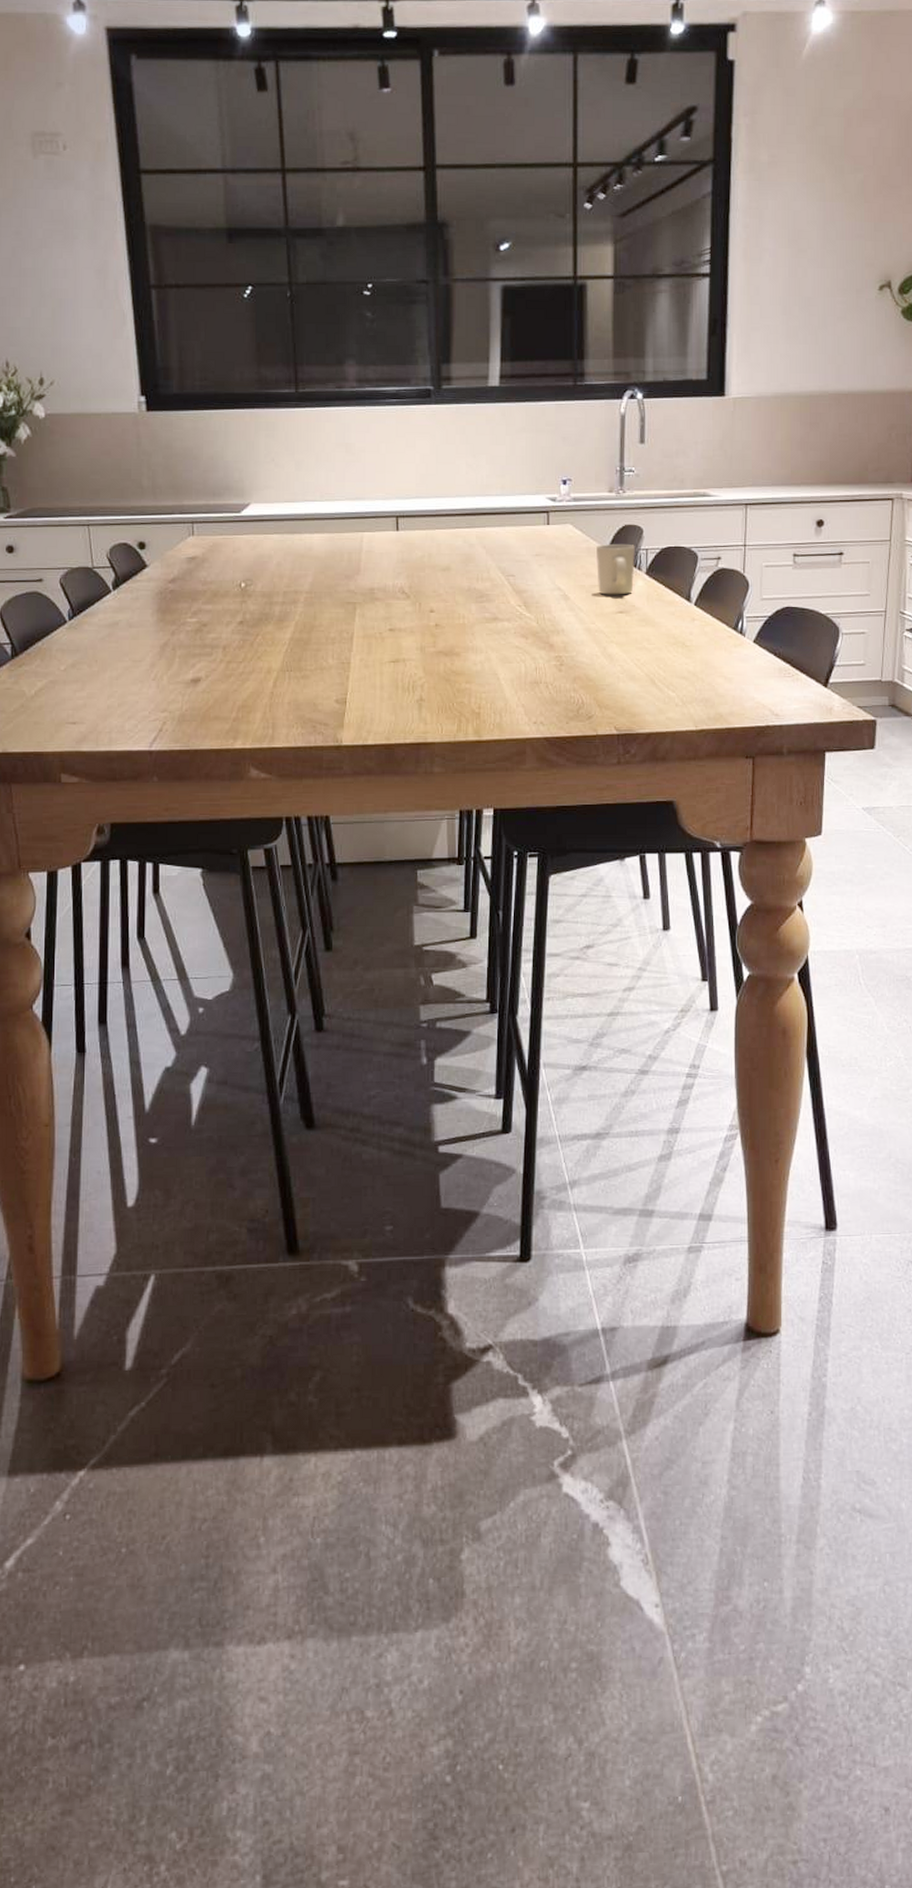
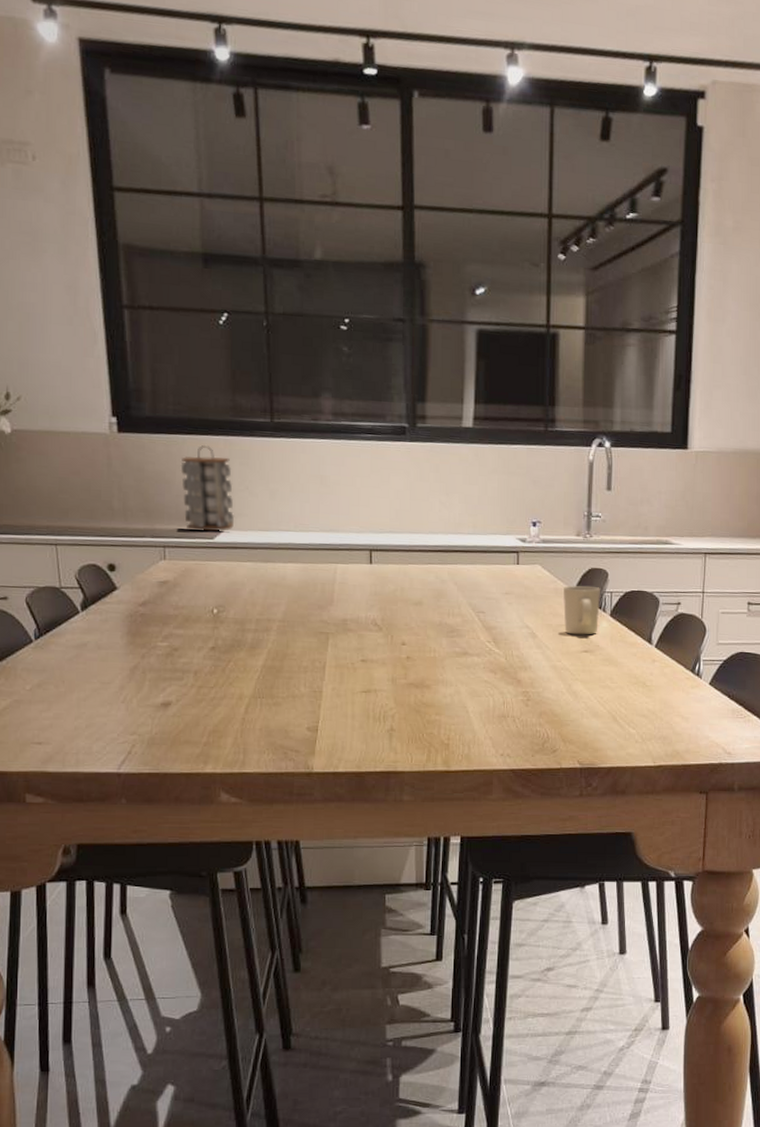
spice rack: none [207,419,261,505] -> present [180,445,235,532]

